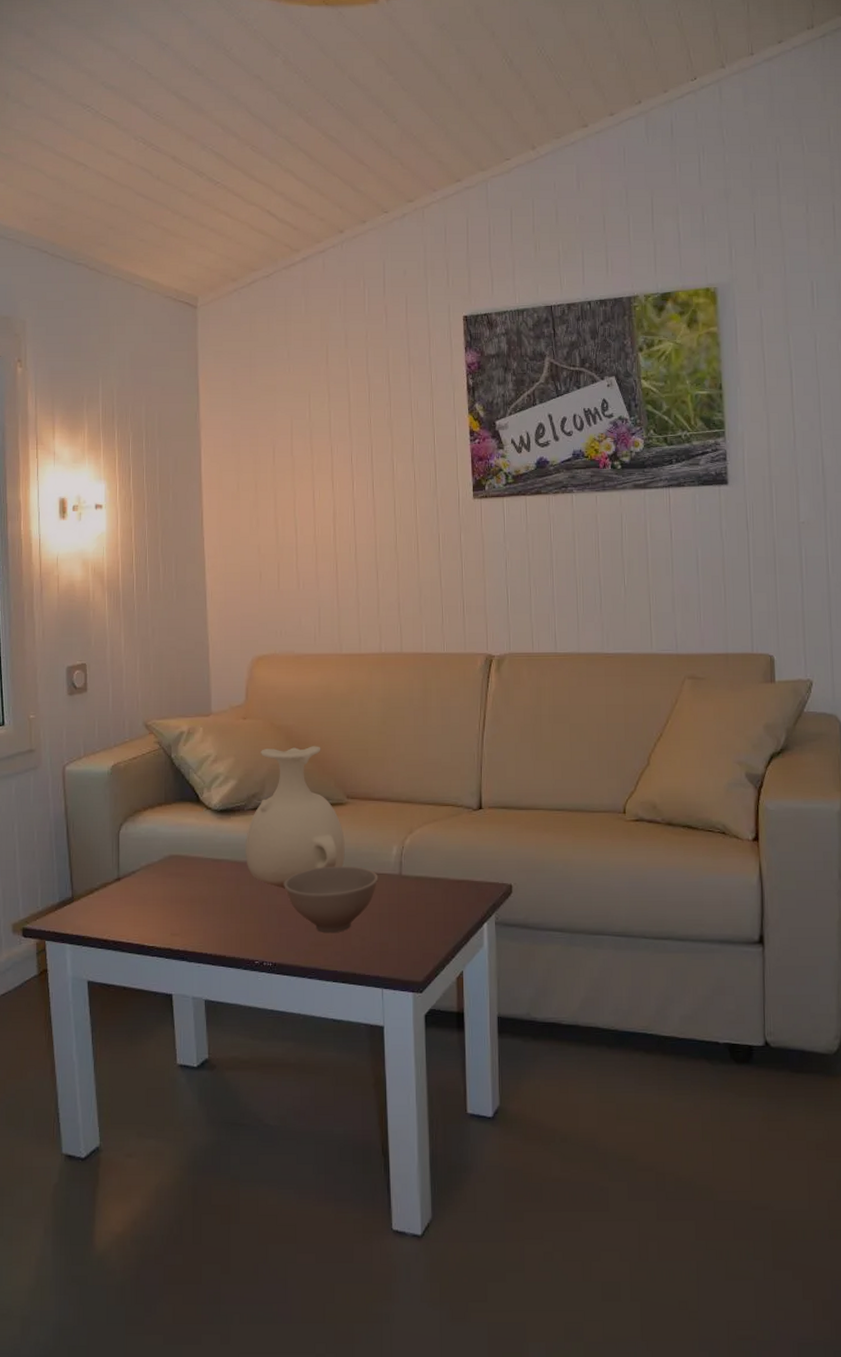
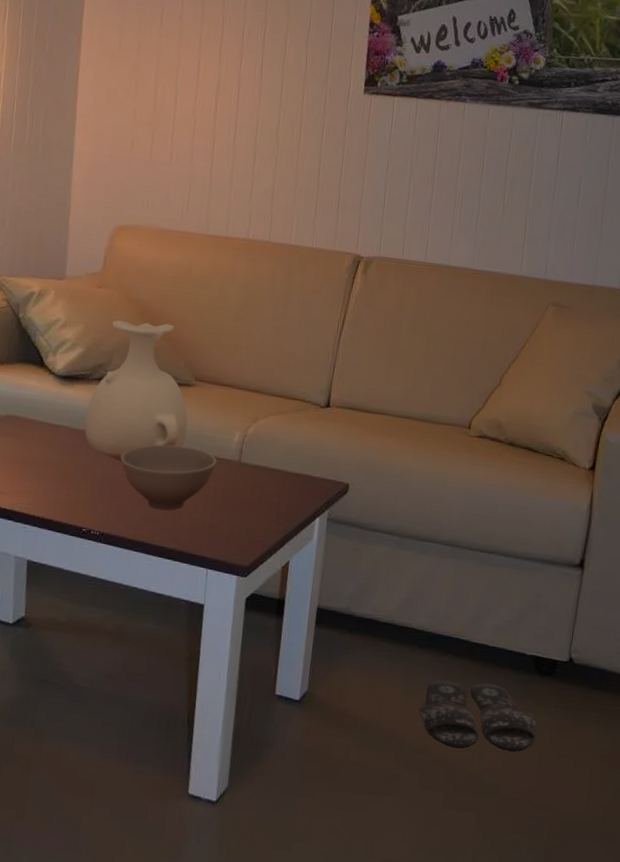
slippers: none [616,1078,742,1152] -> present [418,680,536,751]

